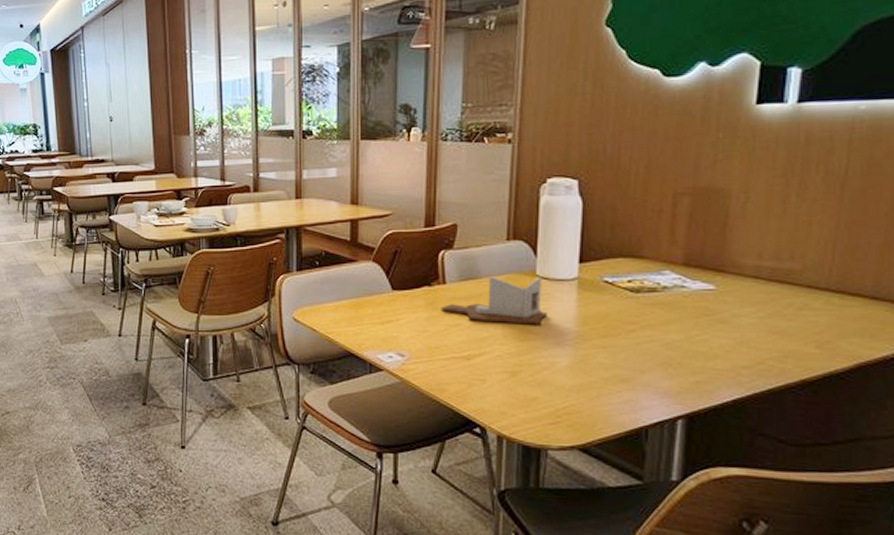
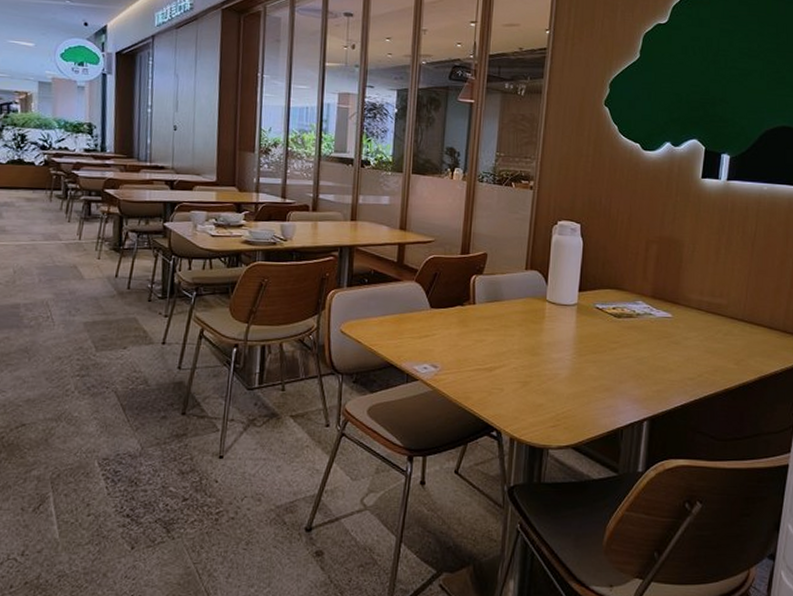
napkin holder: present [441,276,547,325] -> none [470,300,553,342]

